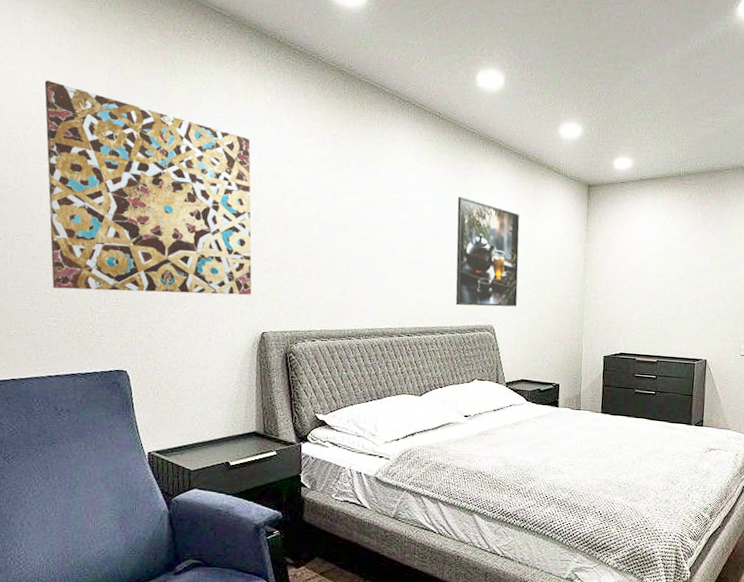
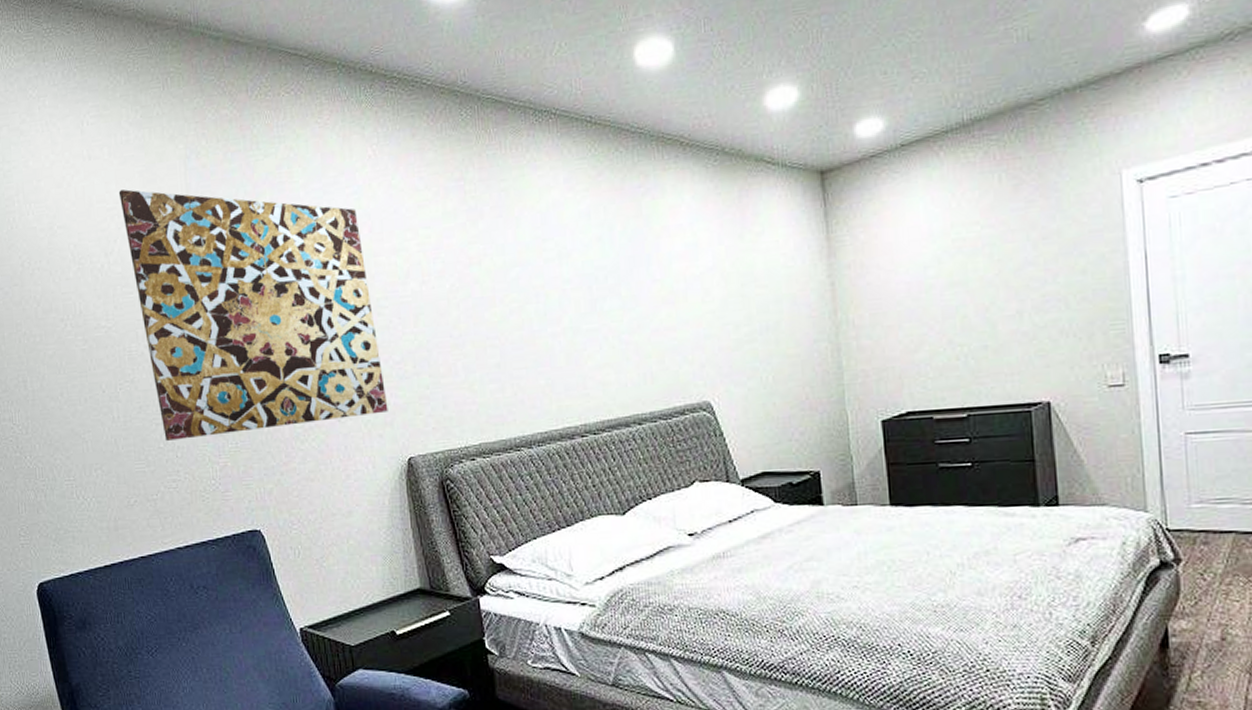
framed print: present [455,196,520,307] -> none [634,227,739,382]

